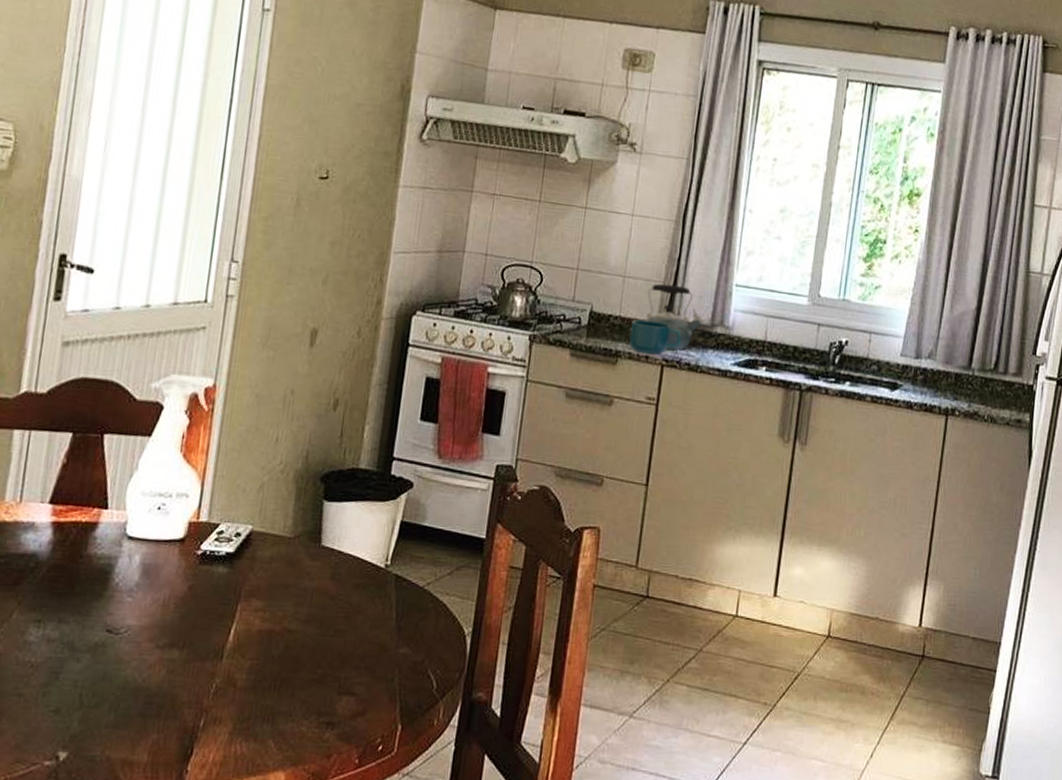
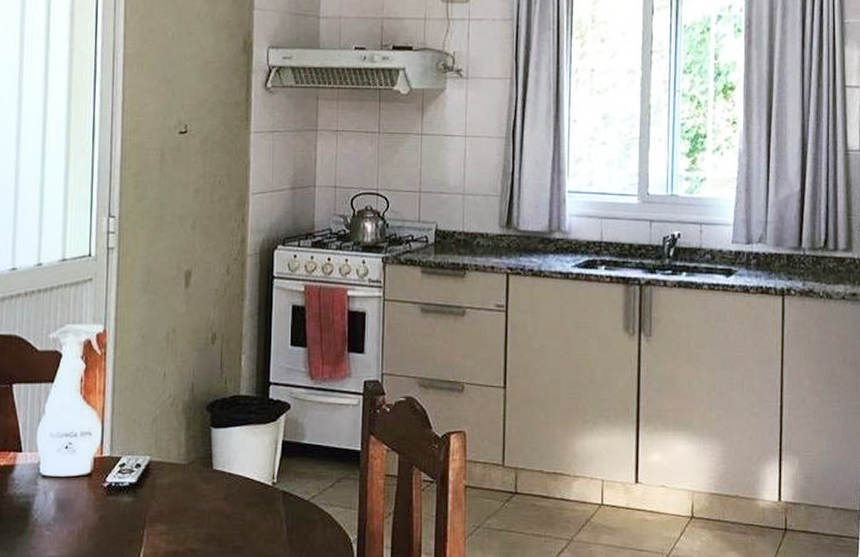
cup: present [629,319,682,356] -> none [474,233,523,265]
kettle: present [644,283,705,351] -> none [486,197,543,259]

